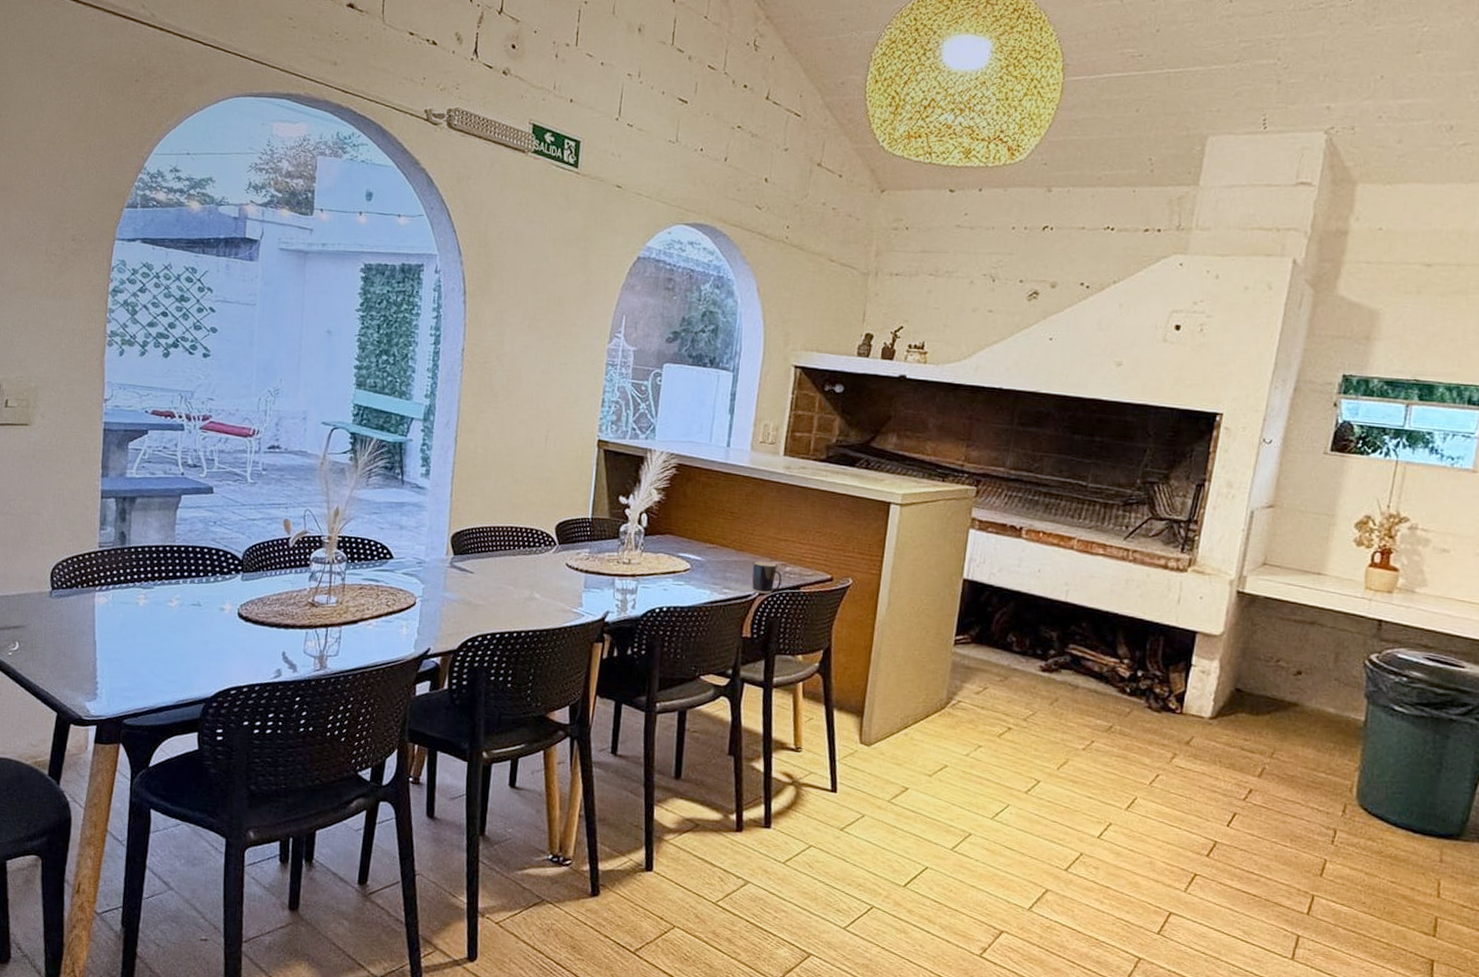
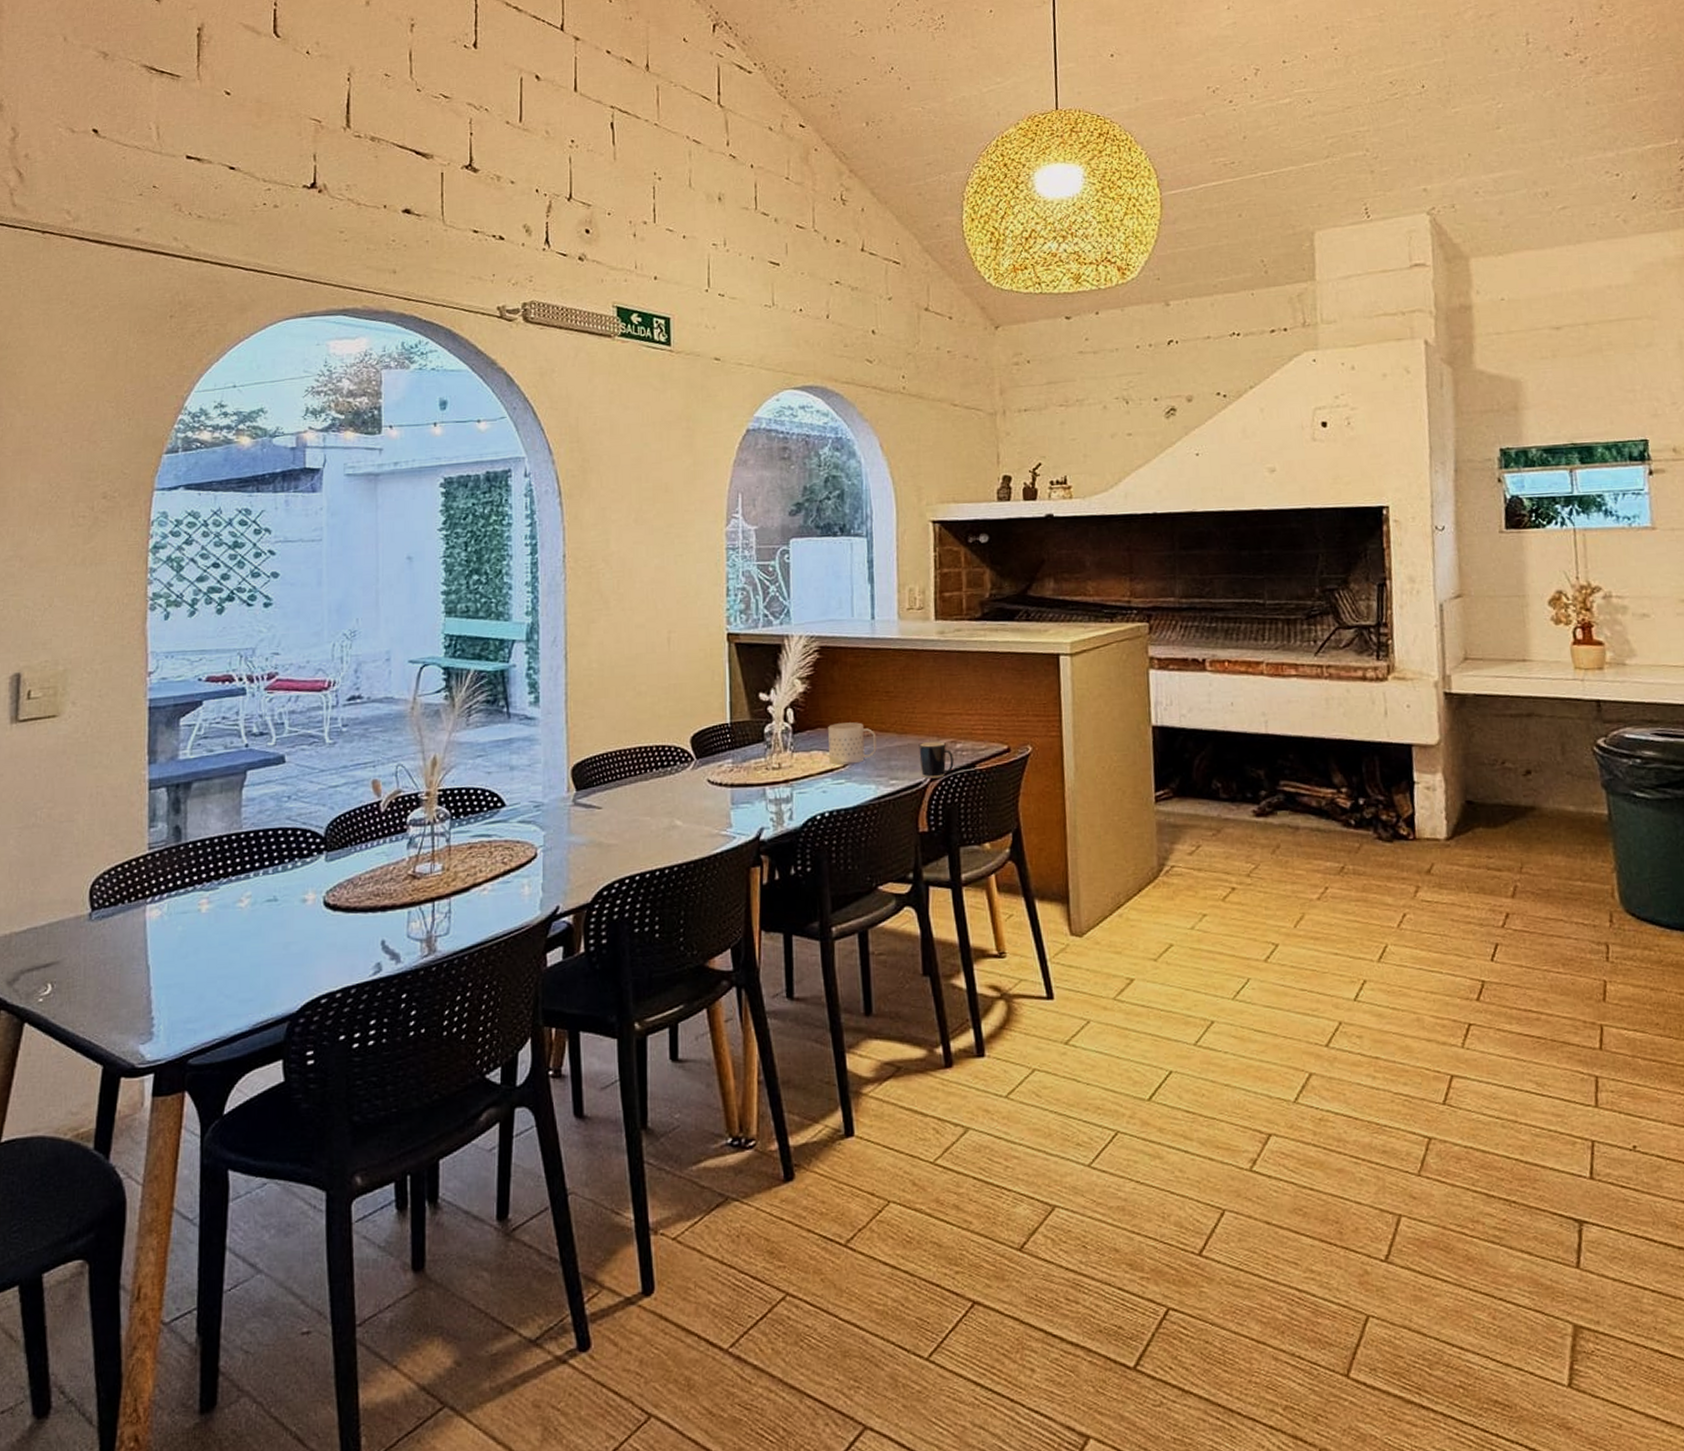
mug: none [673,533,717,571] -> present [828,722,877,766]

